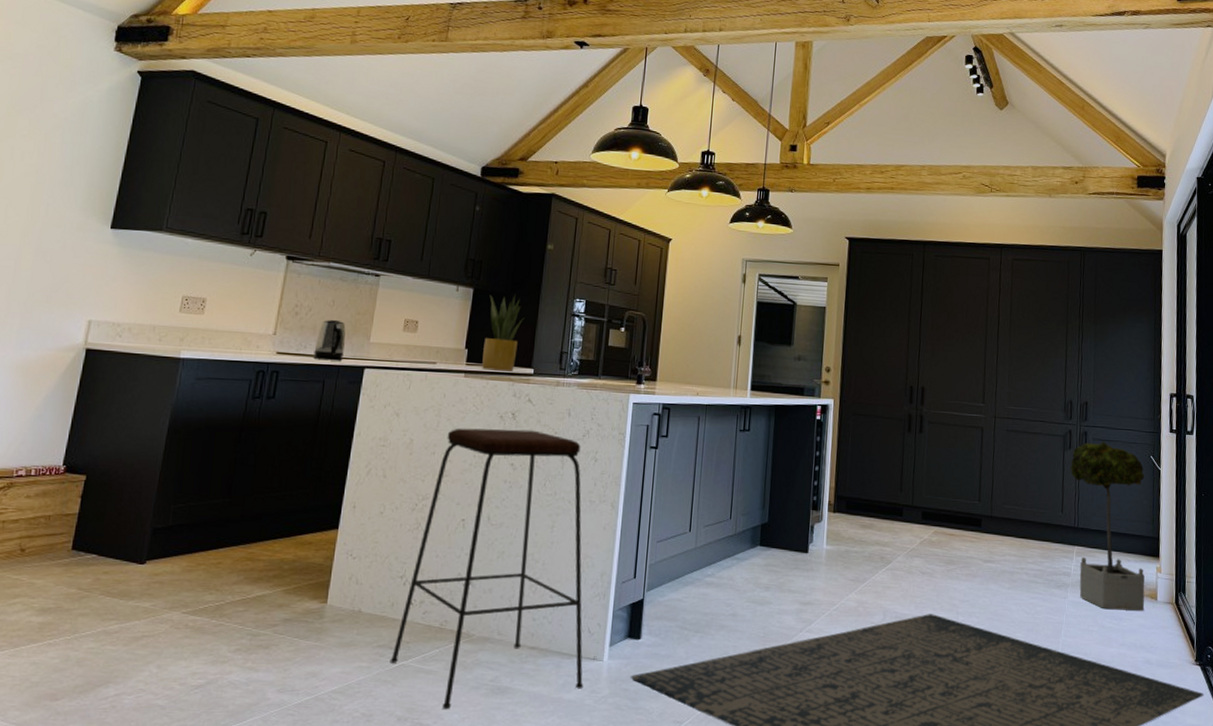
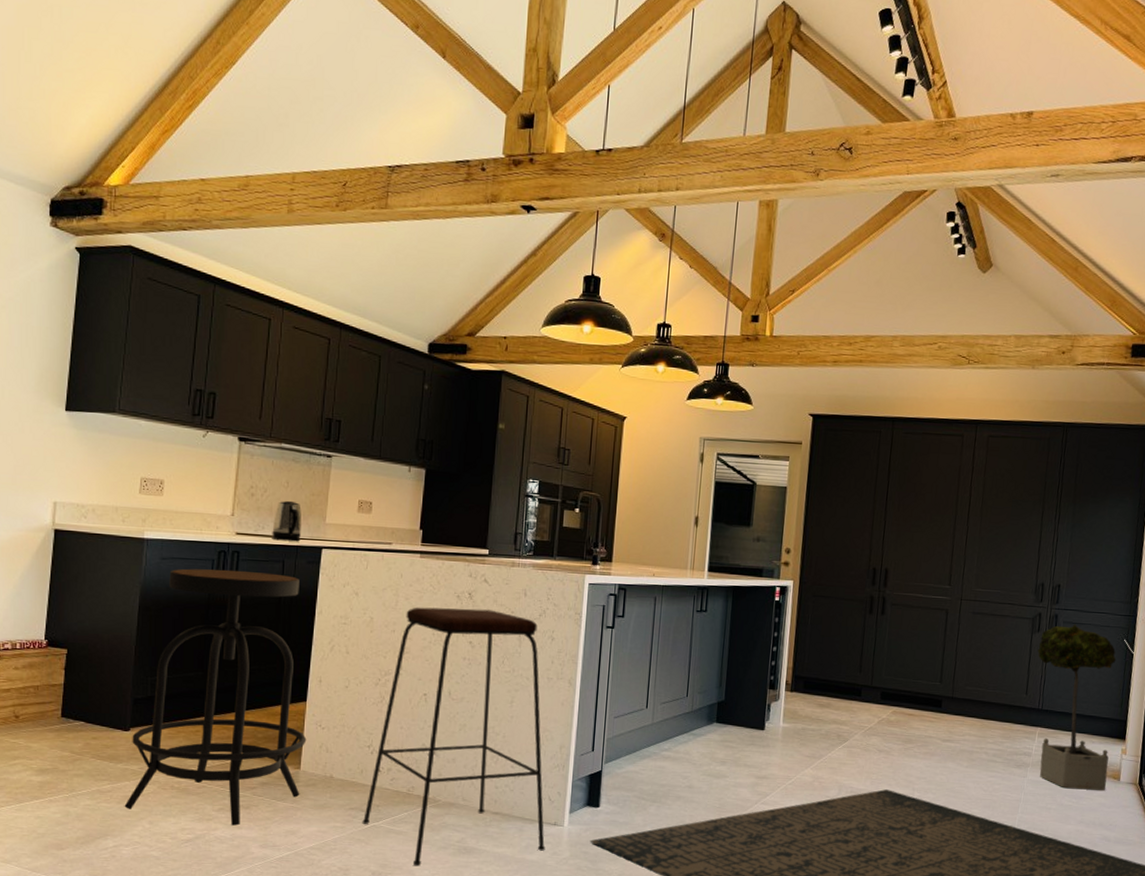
bar stool: none [131,389,339,668] -> present [124,568,307,826]
planter: present [482,295,524,372] -> none [437,475,477,552]

